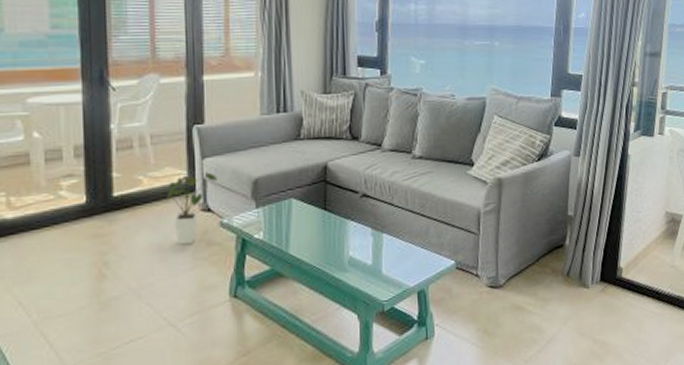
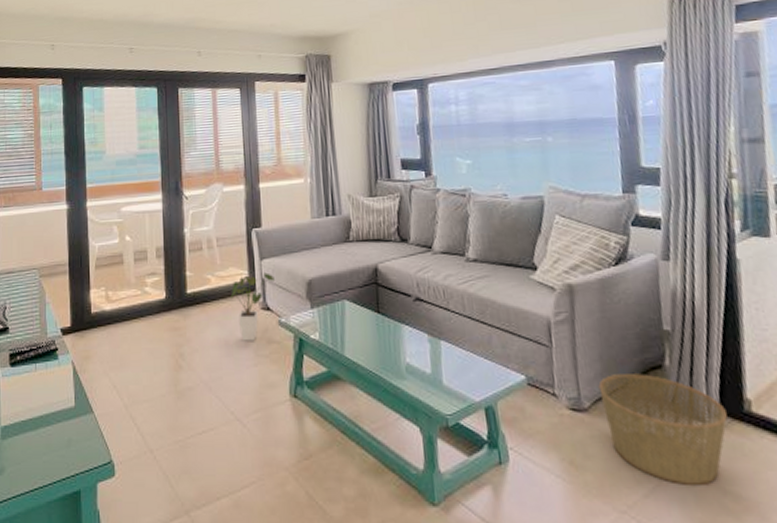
basket: none [513,253,605,339] -> present [598,374,728,485]

